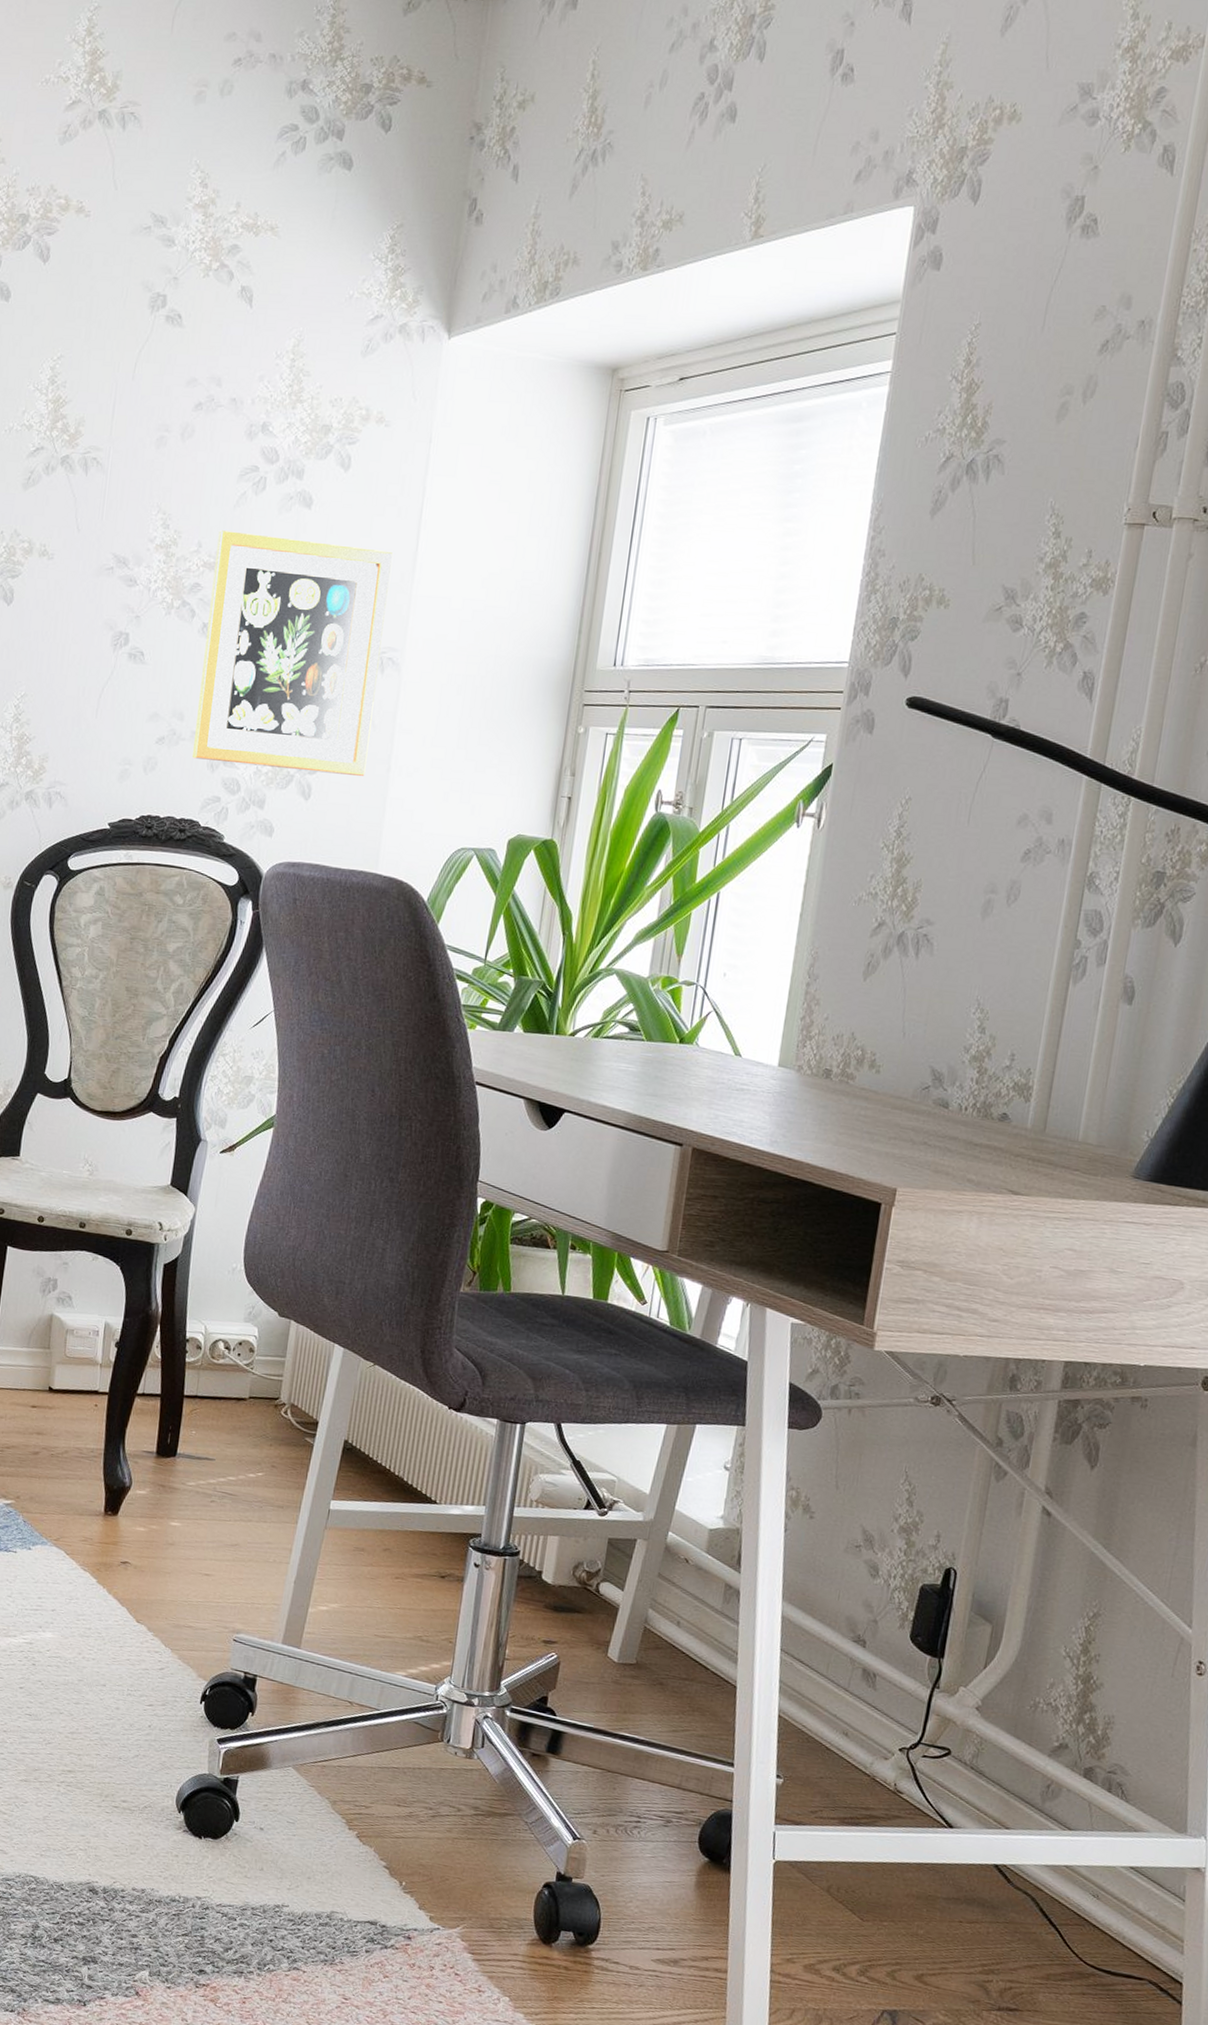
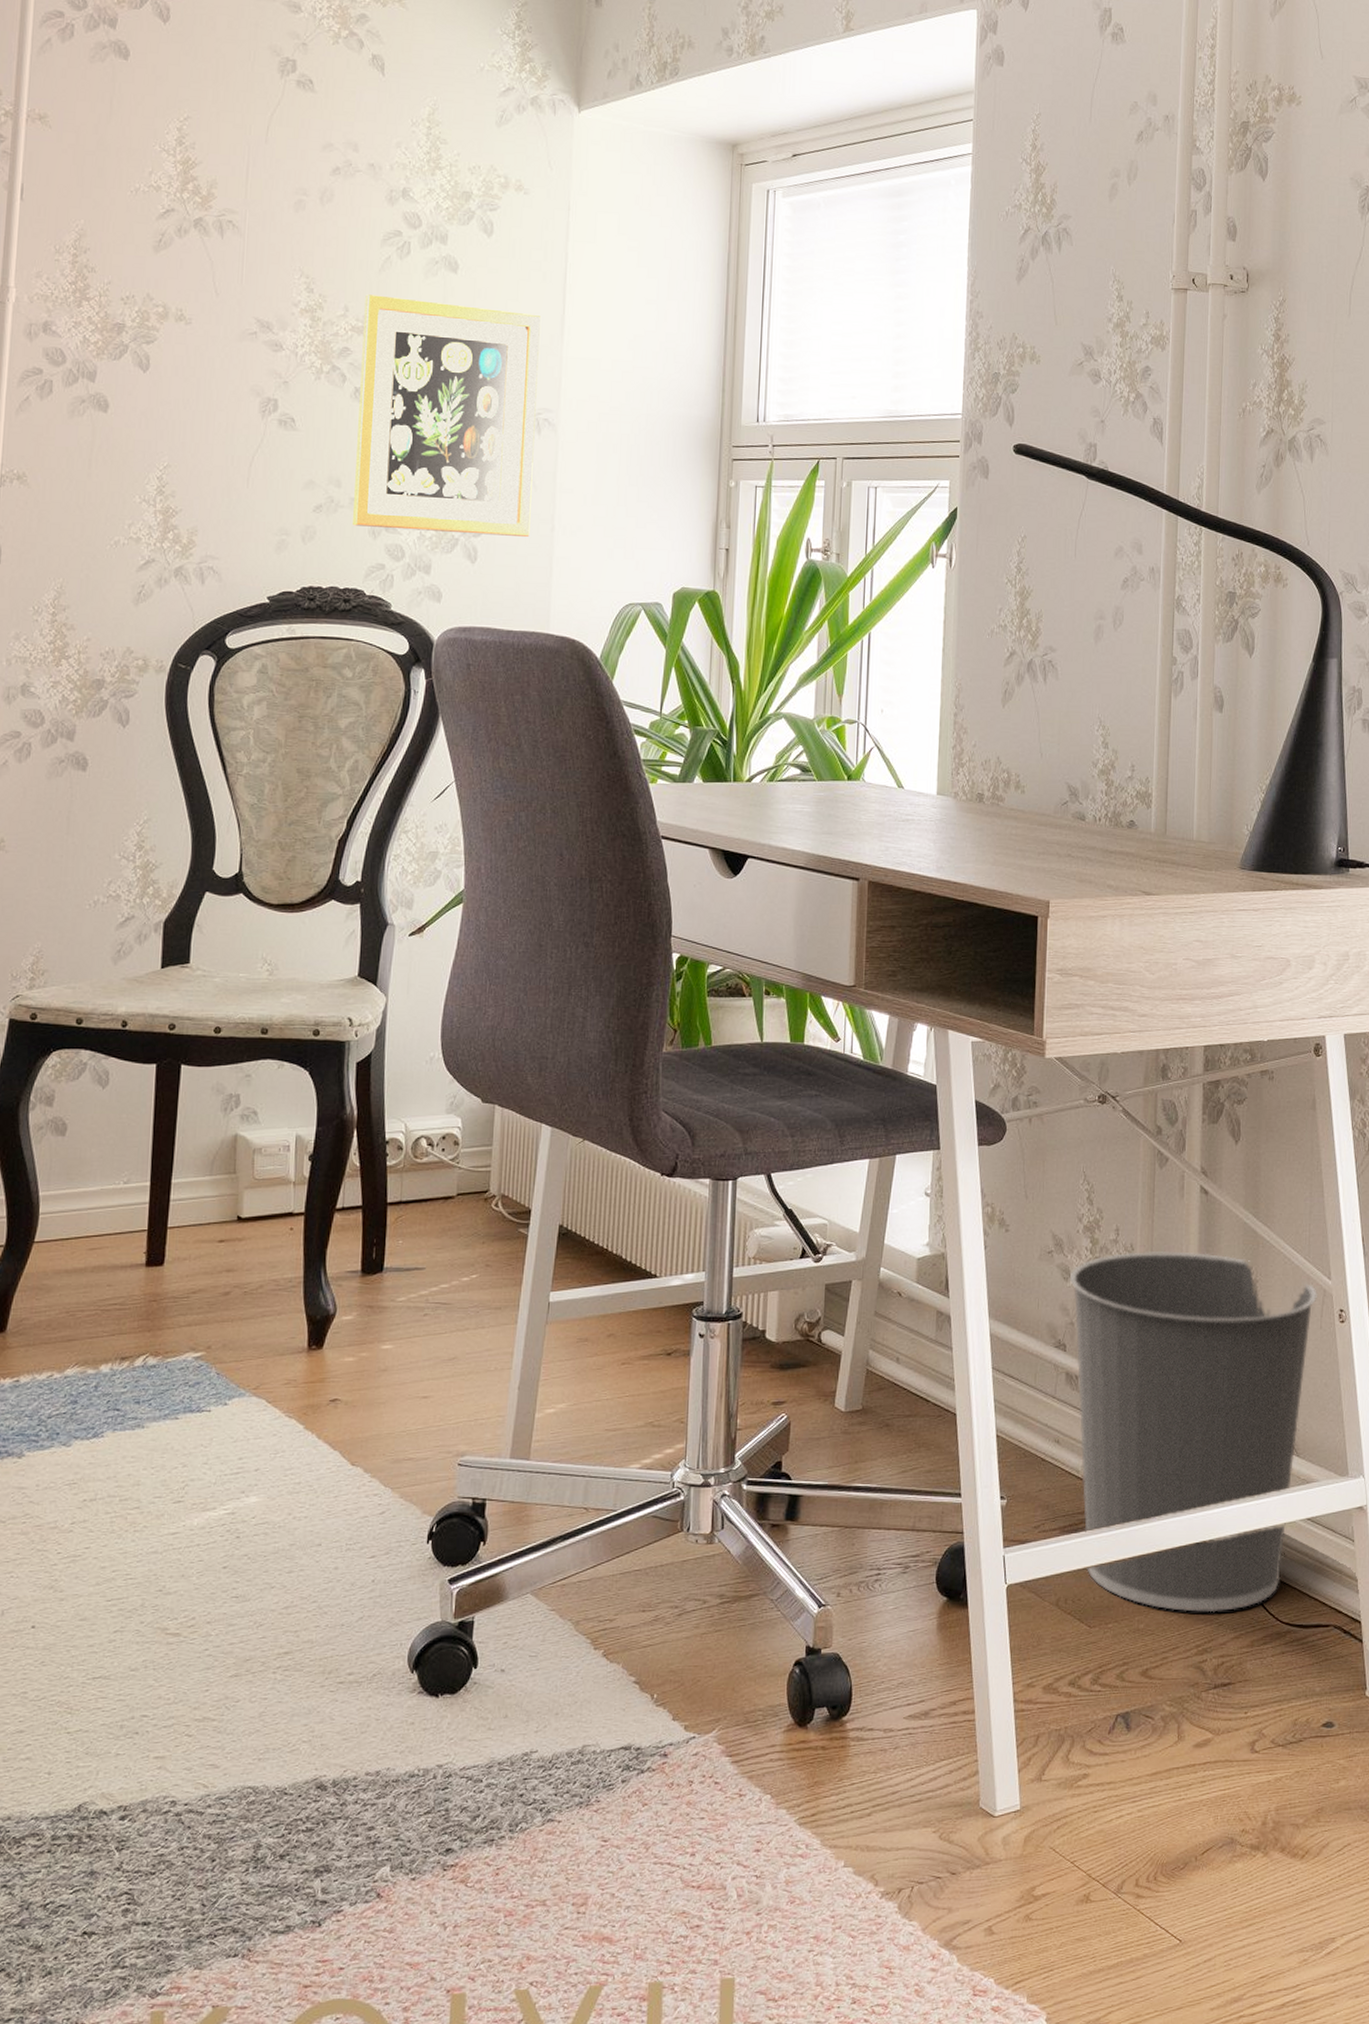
wastebasket: none [865,1559,1174,1940] -> present [1069,1251,1318,1613]

